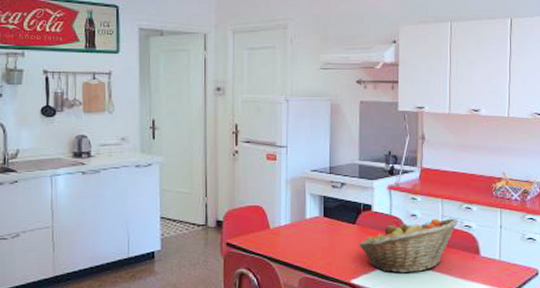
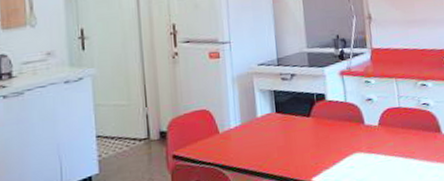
fruit basket: present [358,218,458,274] -> none [315,97,416,165]

